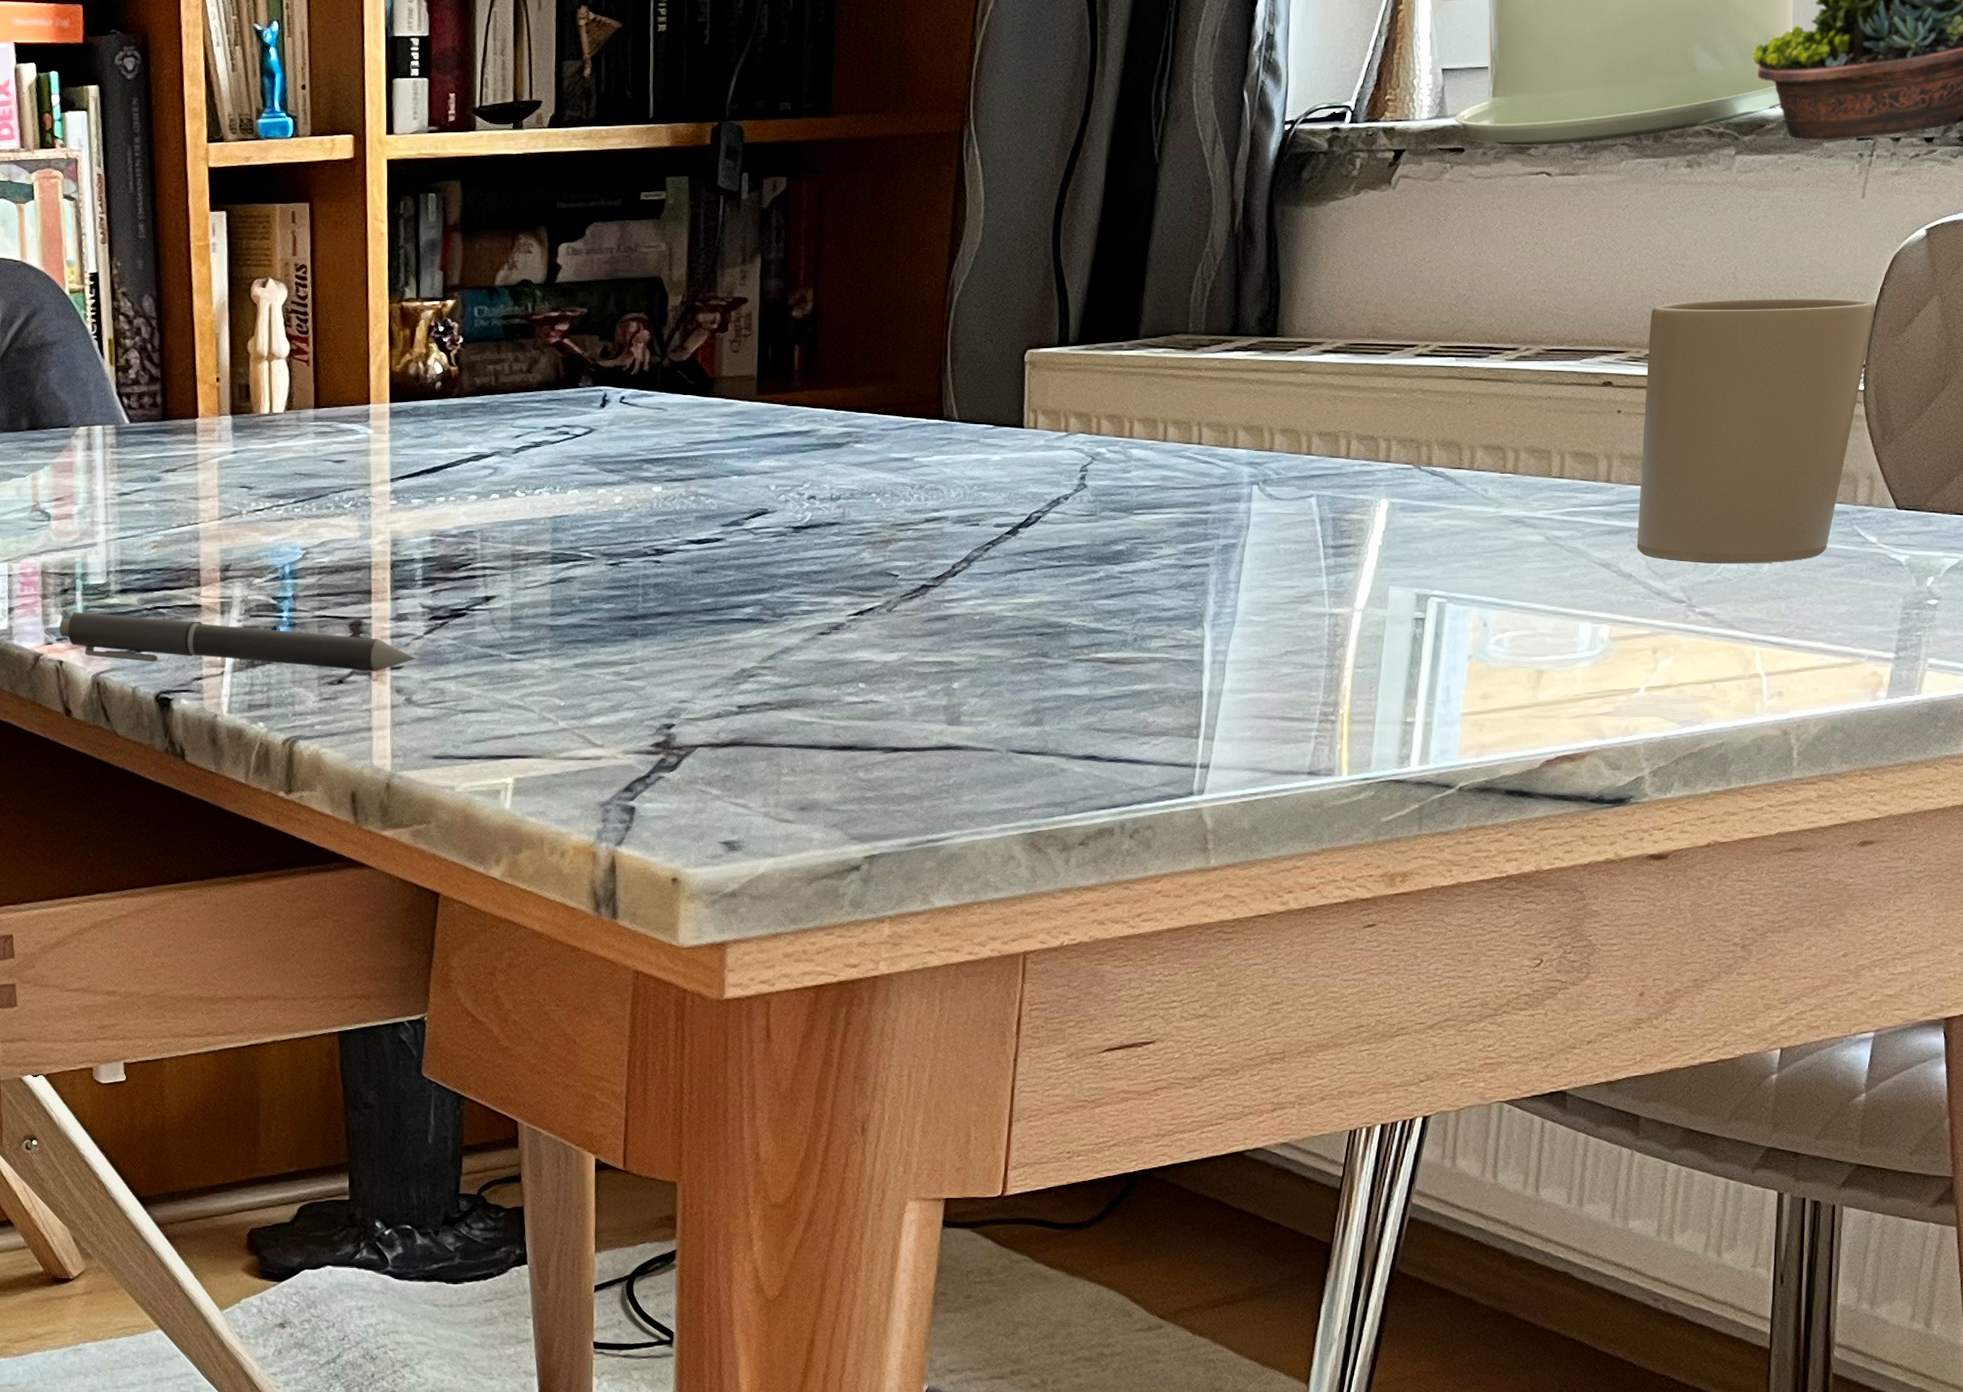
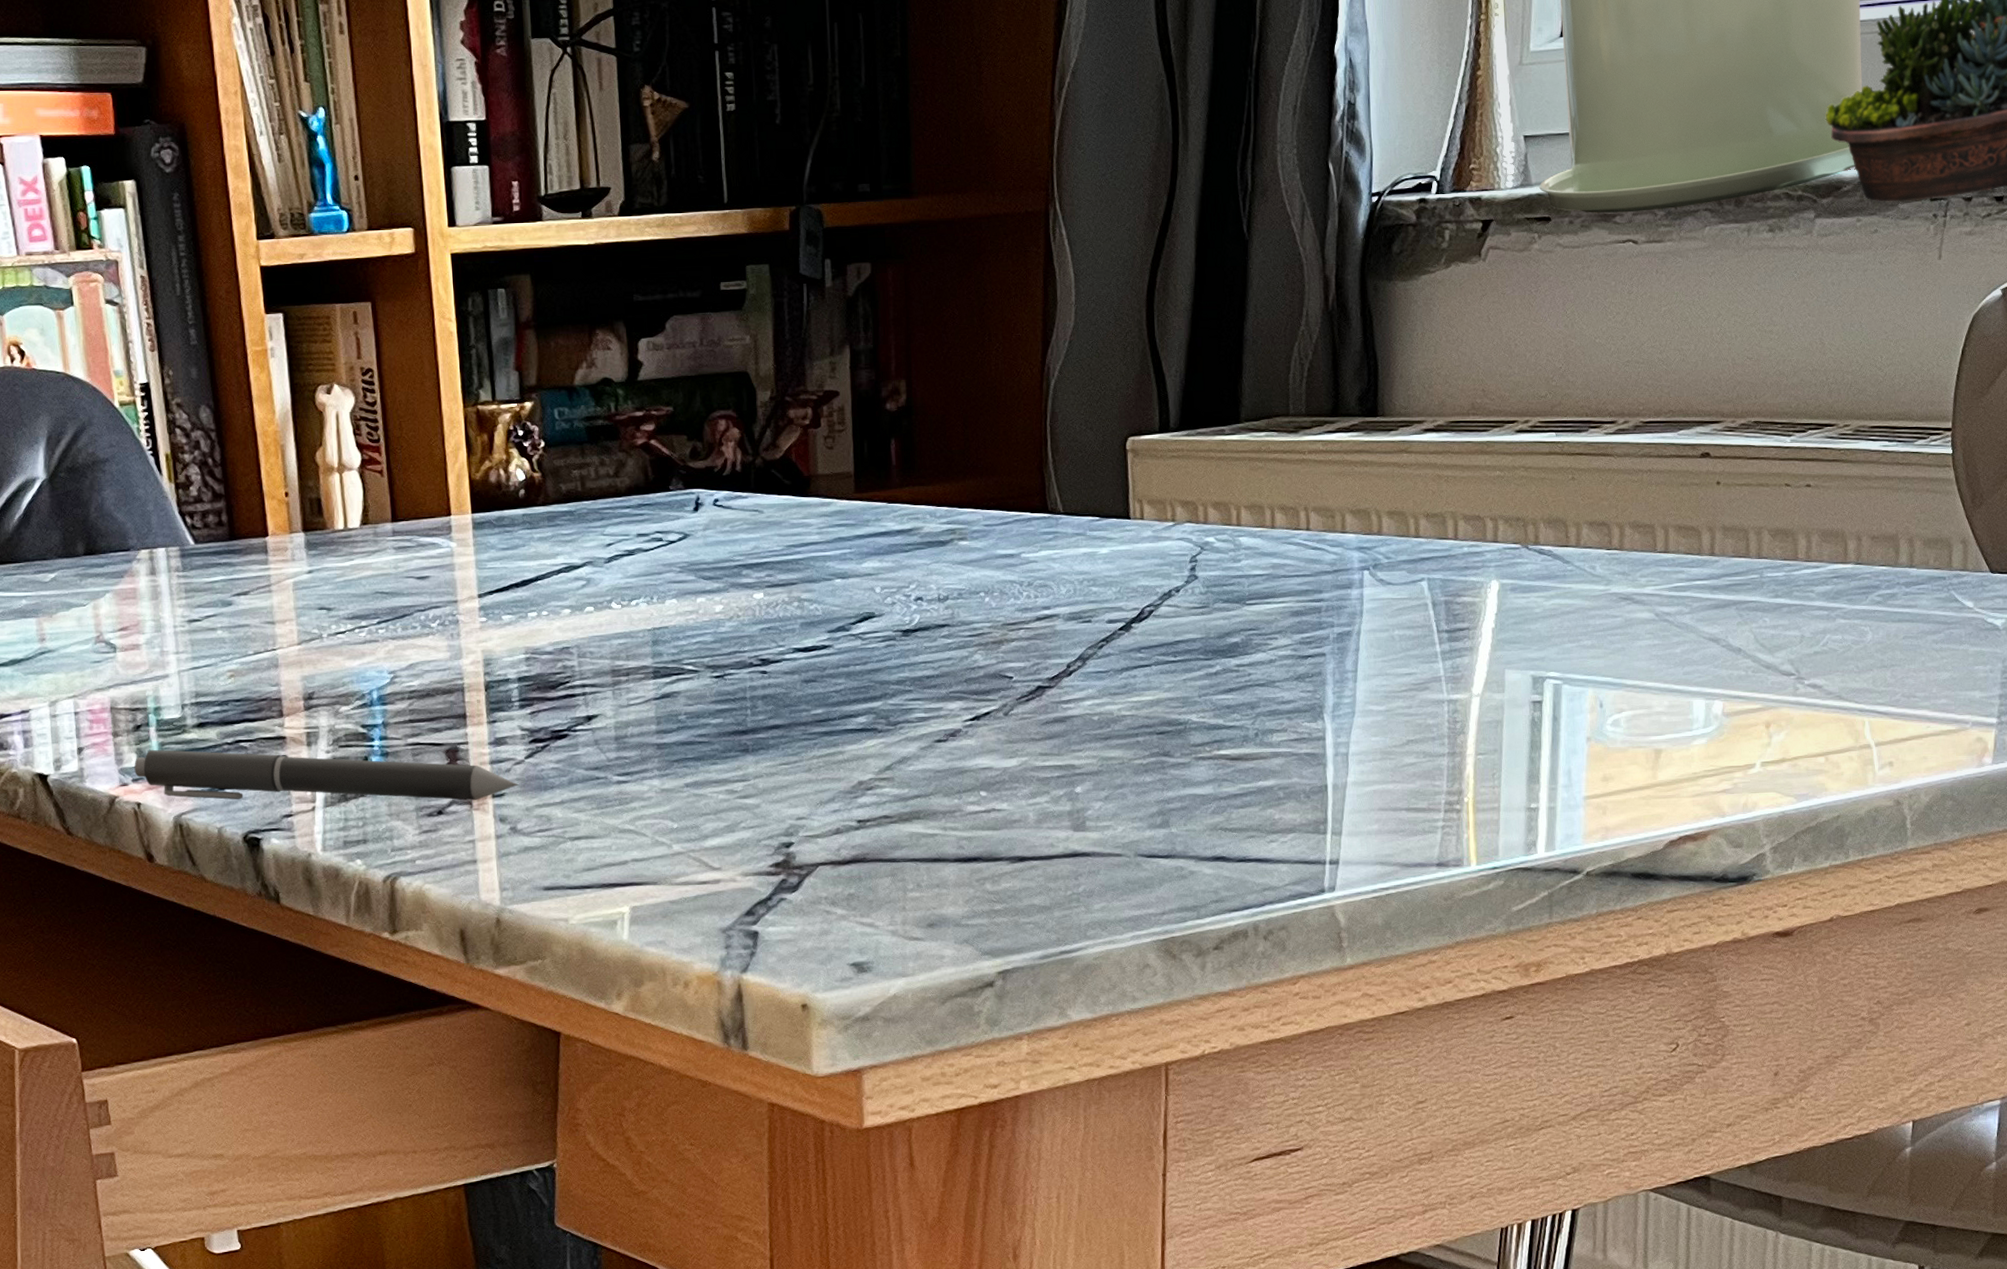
mug: present [1636,298,1875,564] -> none [1742,361,1958,635]

